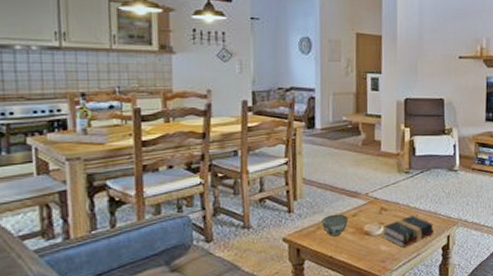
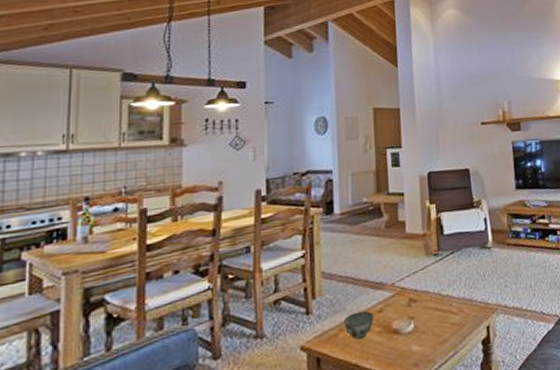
hardback book: present [382,215,434,248] -> none [413,305,471,346]

